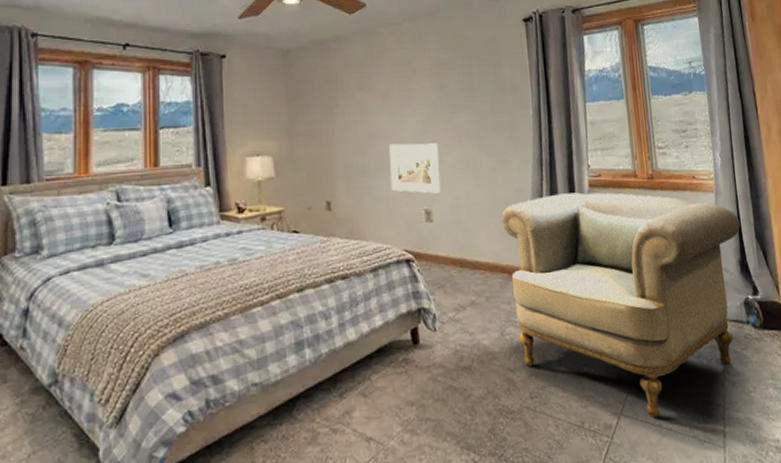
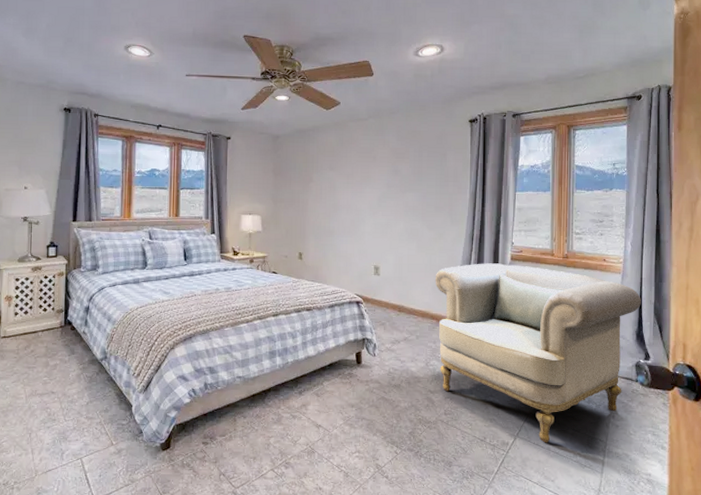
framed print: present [389,143,440,194] -> none [349,213,389,254]

